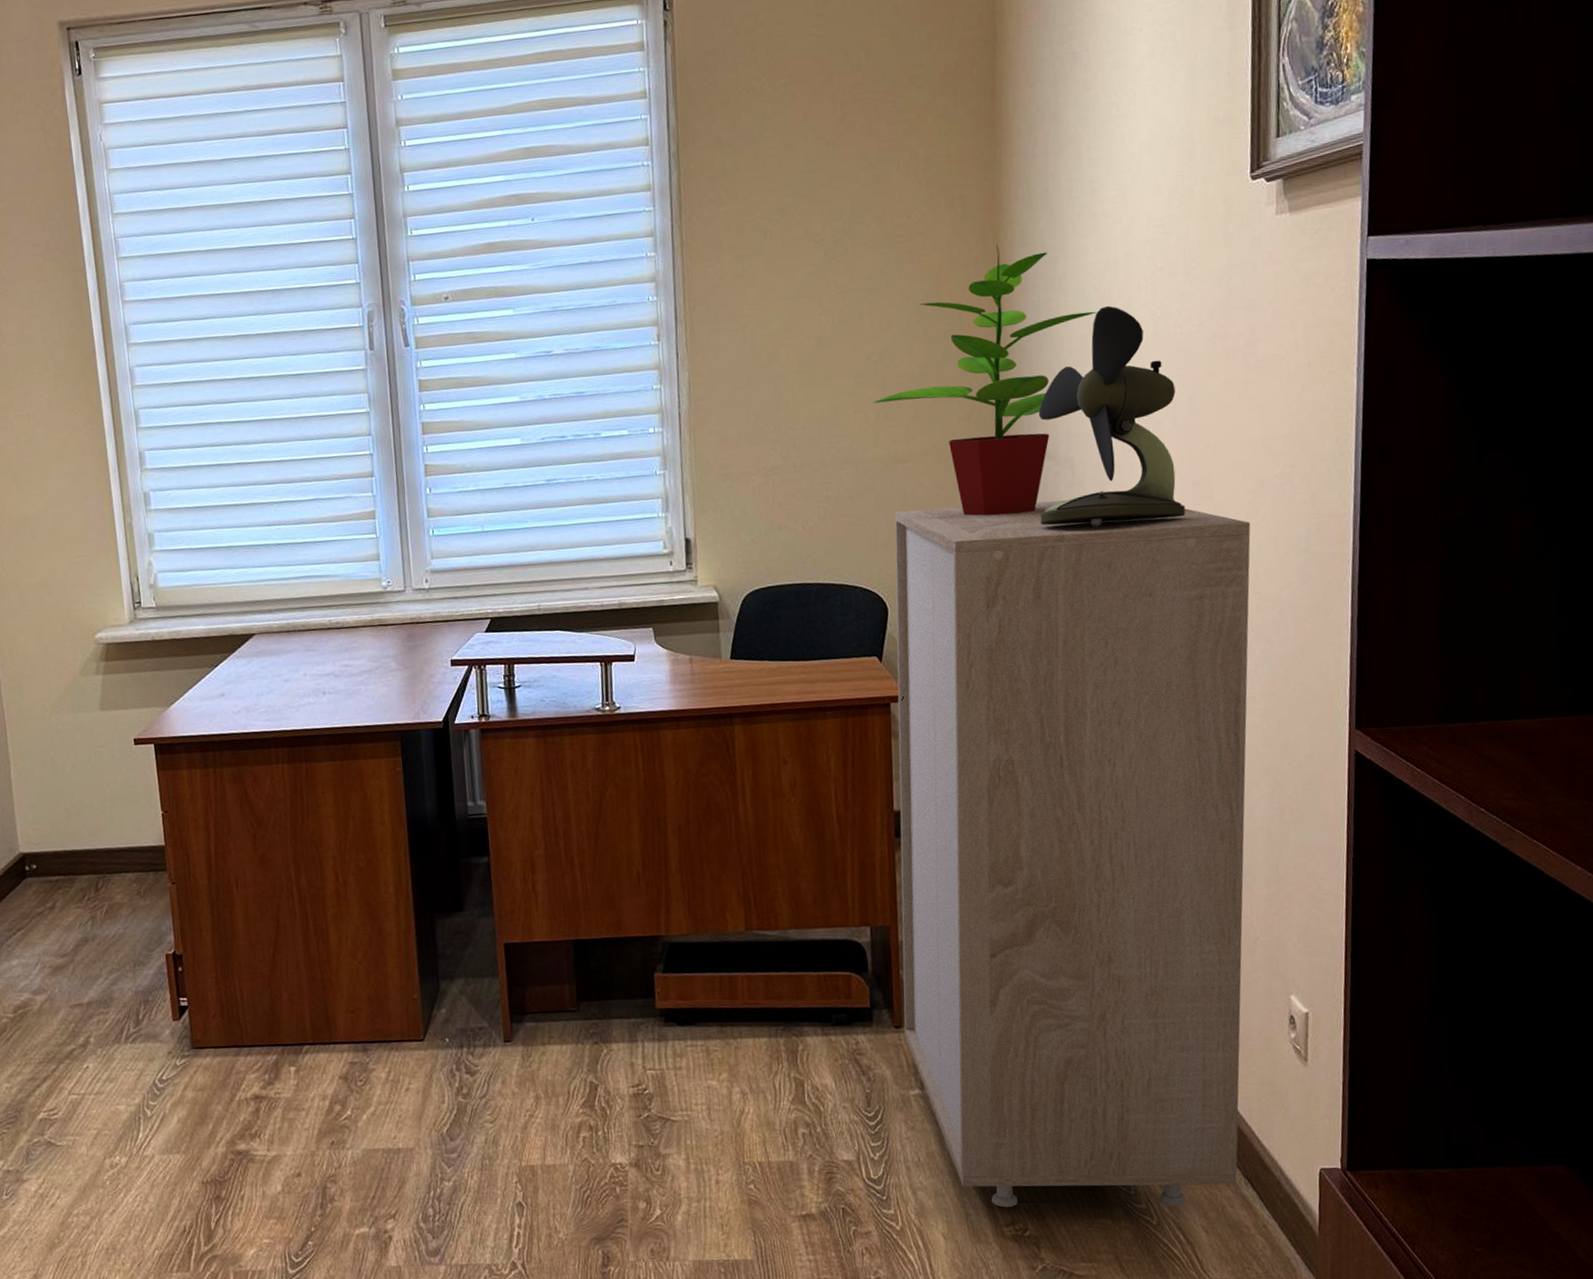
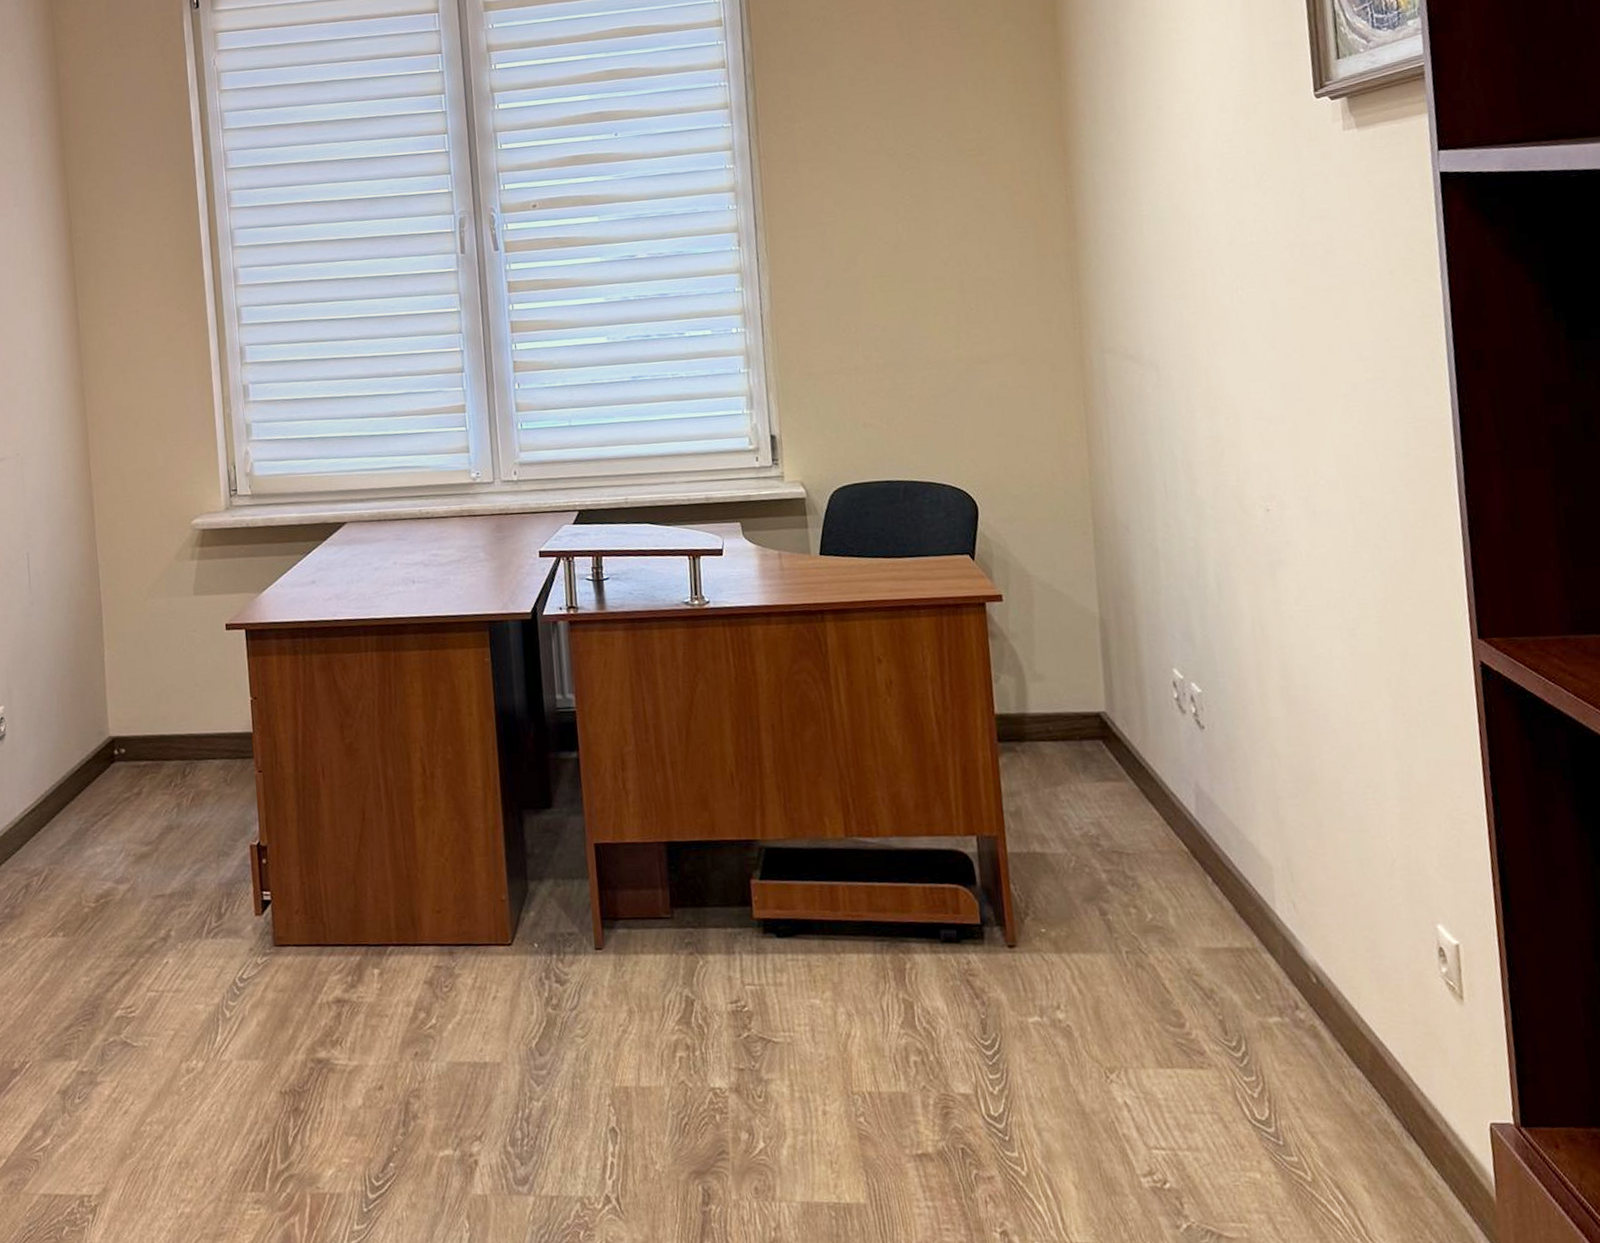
potted plant: present [873,244,1097,516] -> none [953,157,1172,417]
storage cabinet: present [894,500,1251,1208] -> none [980,401,1398,1162]
desk fan: present [1038,305,1186,527] -> none [1119,215,1278,429]

